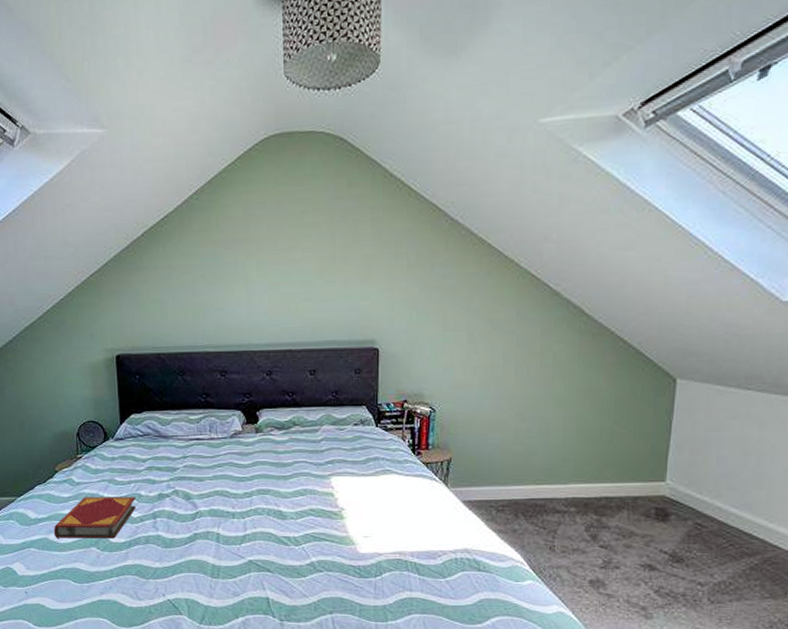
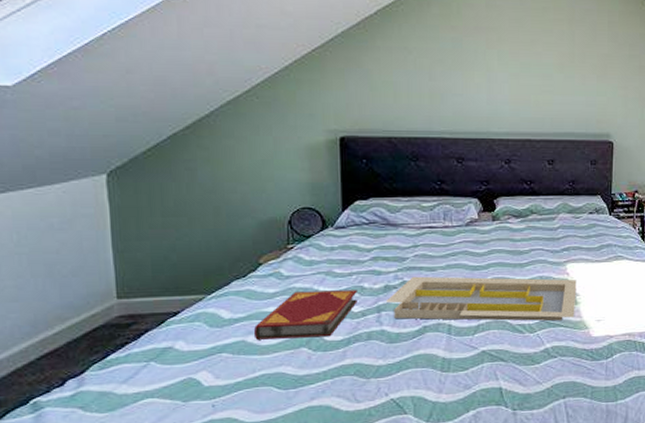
serving tray: none [160,486,342,535] -> present [385,276,577,322]

